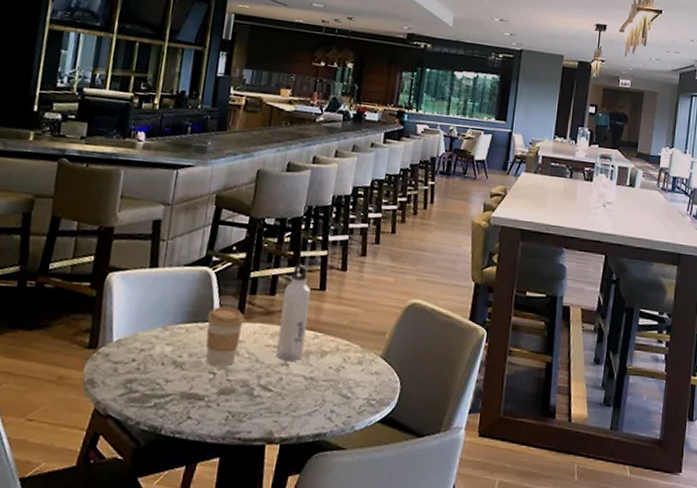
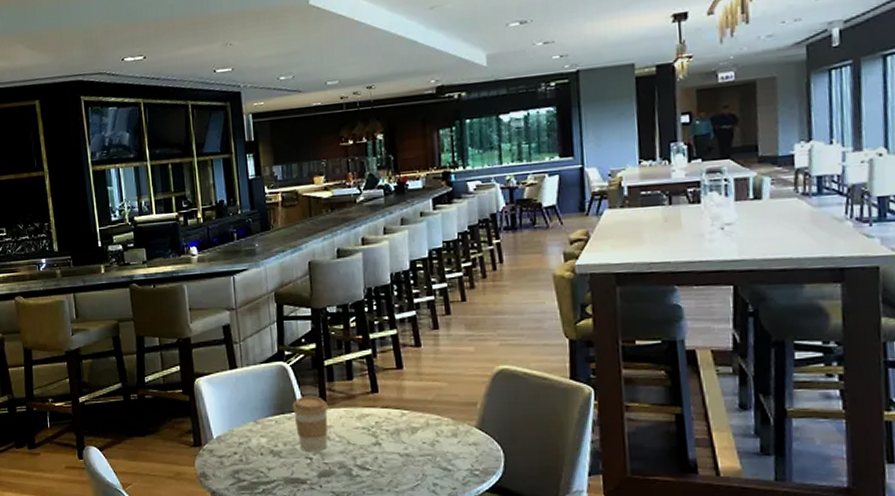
water bottle: present [275,264,311,361] -> none [361,346,394,440]

